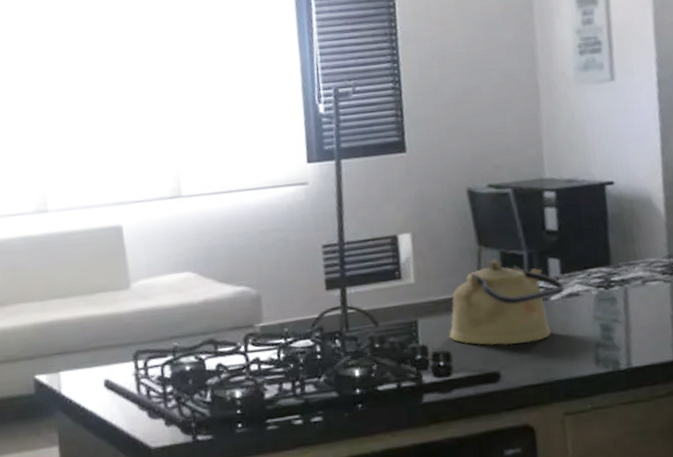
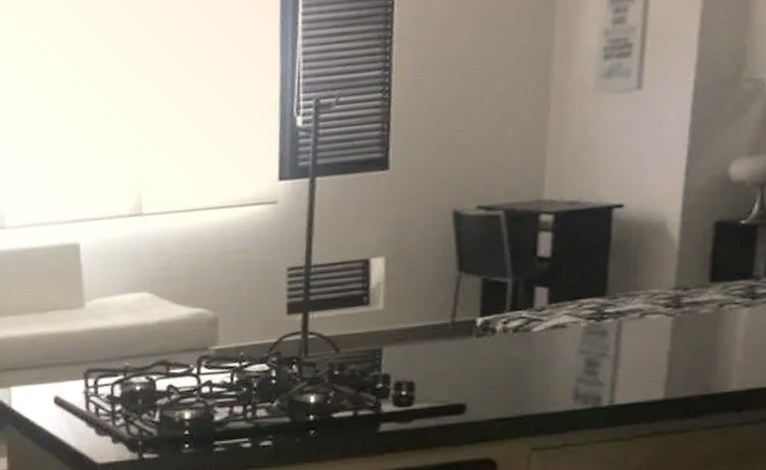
kettle: present [449,258,565,346] -> none [415,286,550,377]

